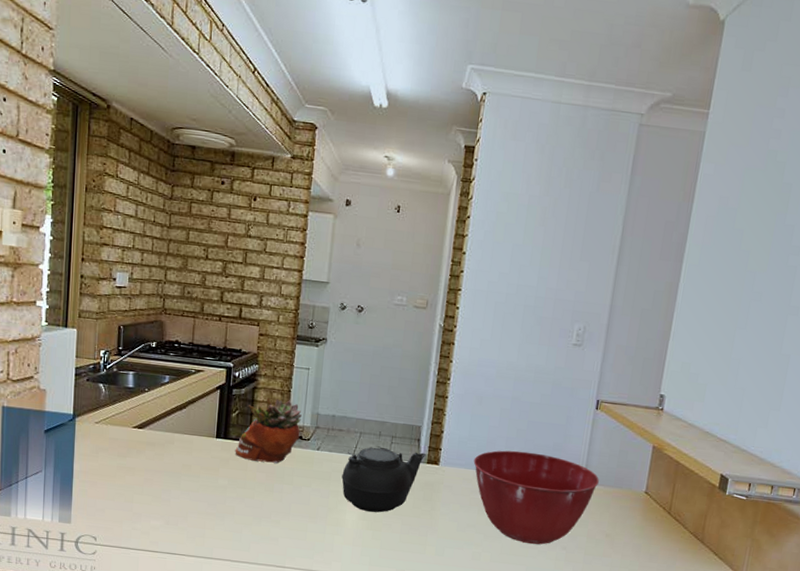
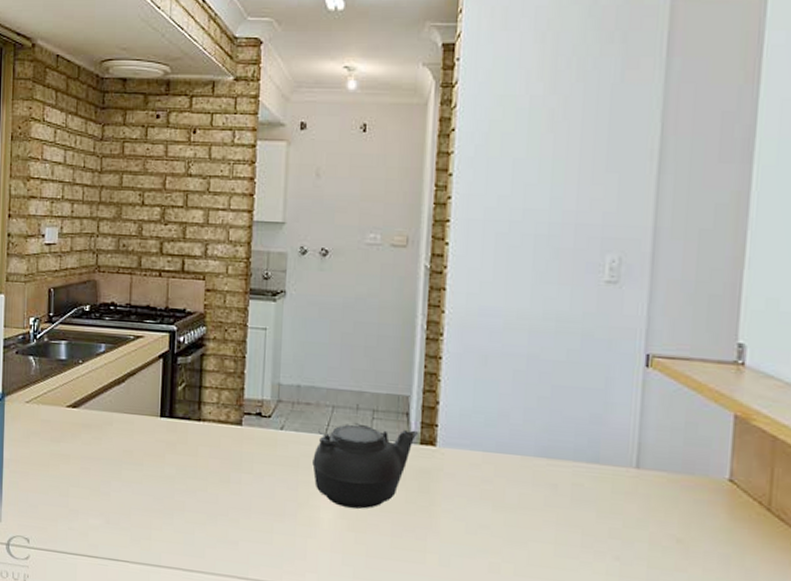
succulent planter: present [235,397,302,464] -> none [182,366,260,447]
mixing bowl: present [473,450,599,545] -> none [481,425,659,553]

